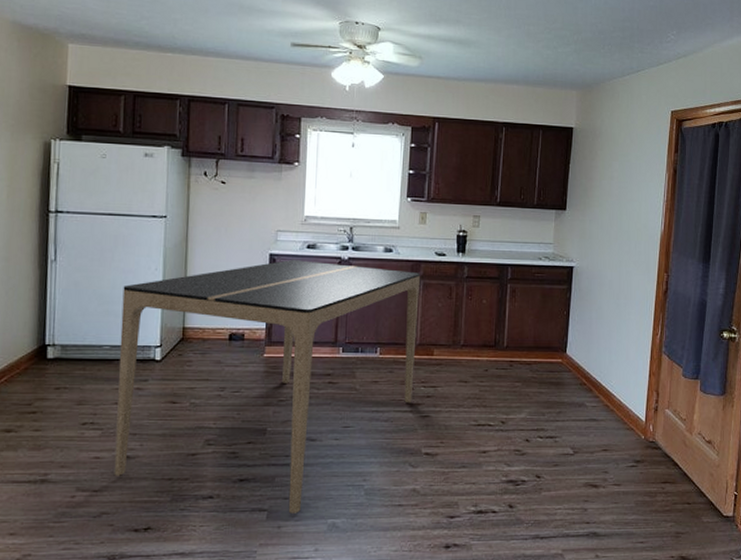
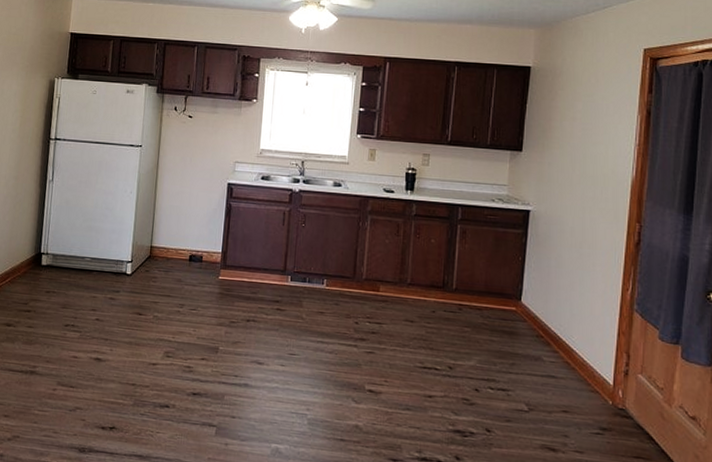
dining table: present [114,260,420,514] -> none [88,189,368,433]

